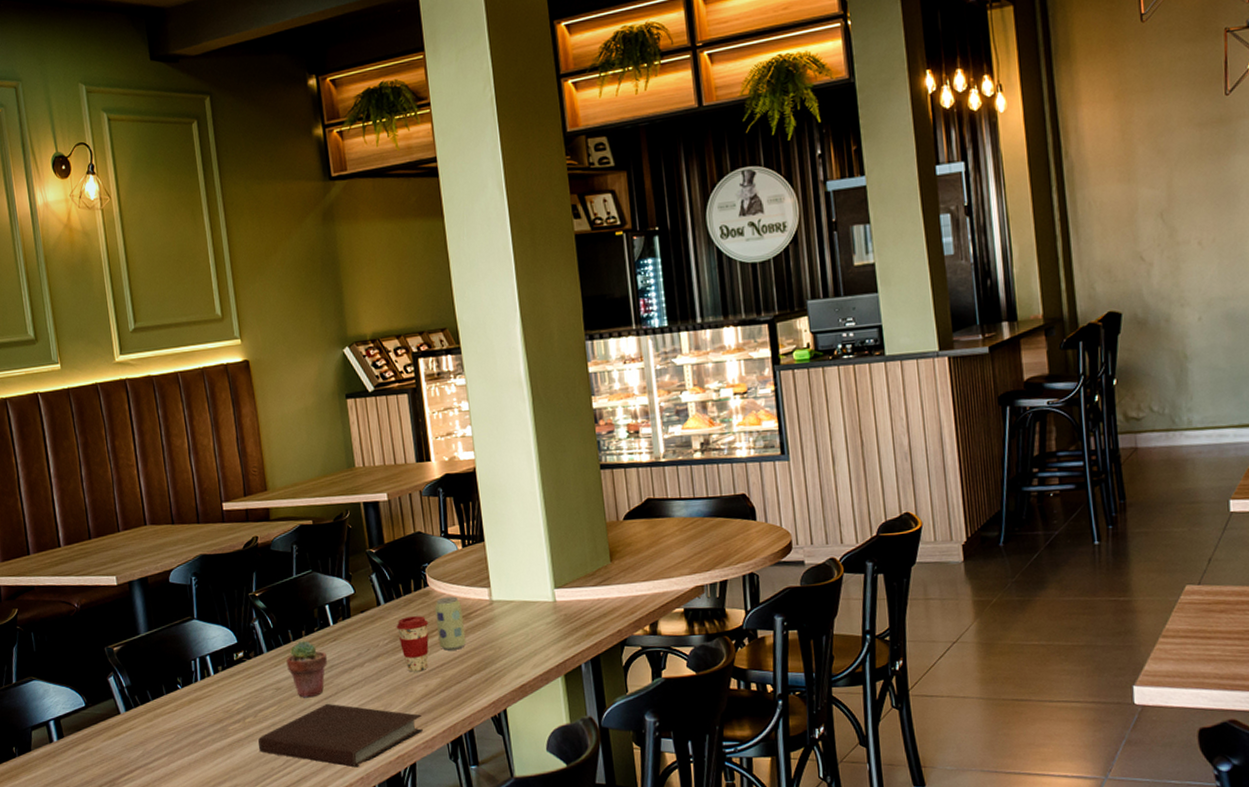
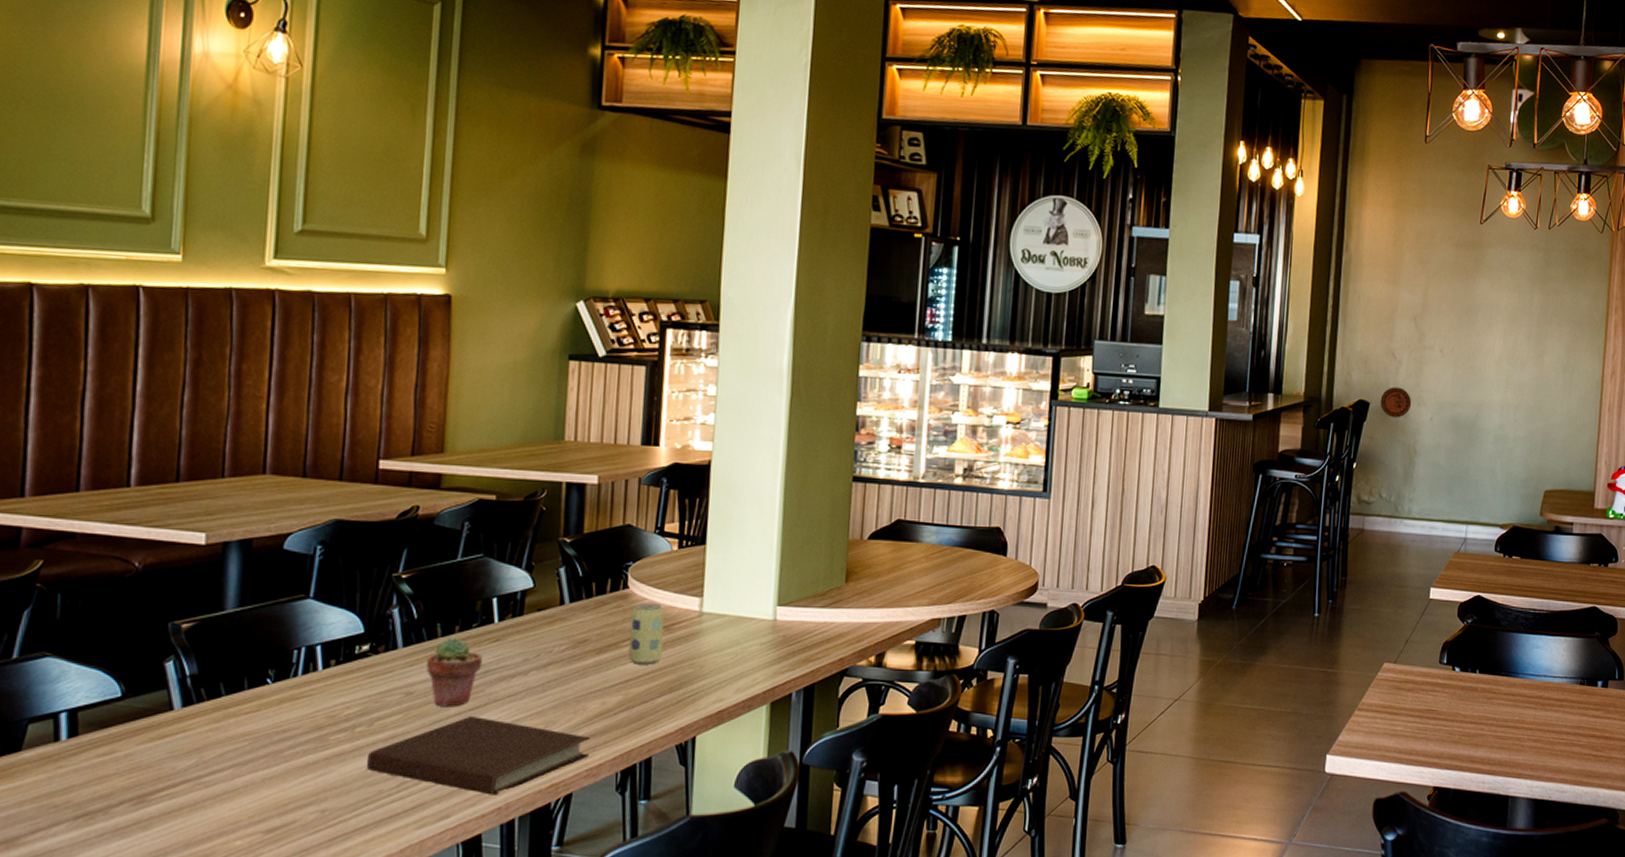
coffee cup: present [396,616,429,672] -> none [578,621,621,686]
decorative plate: none [1133,291,1173,325] -> present [1380,387,1412,418]

